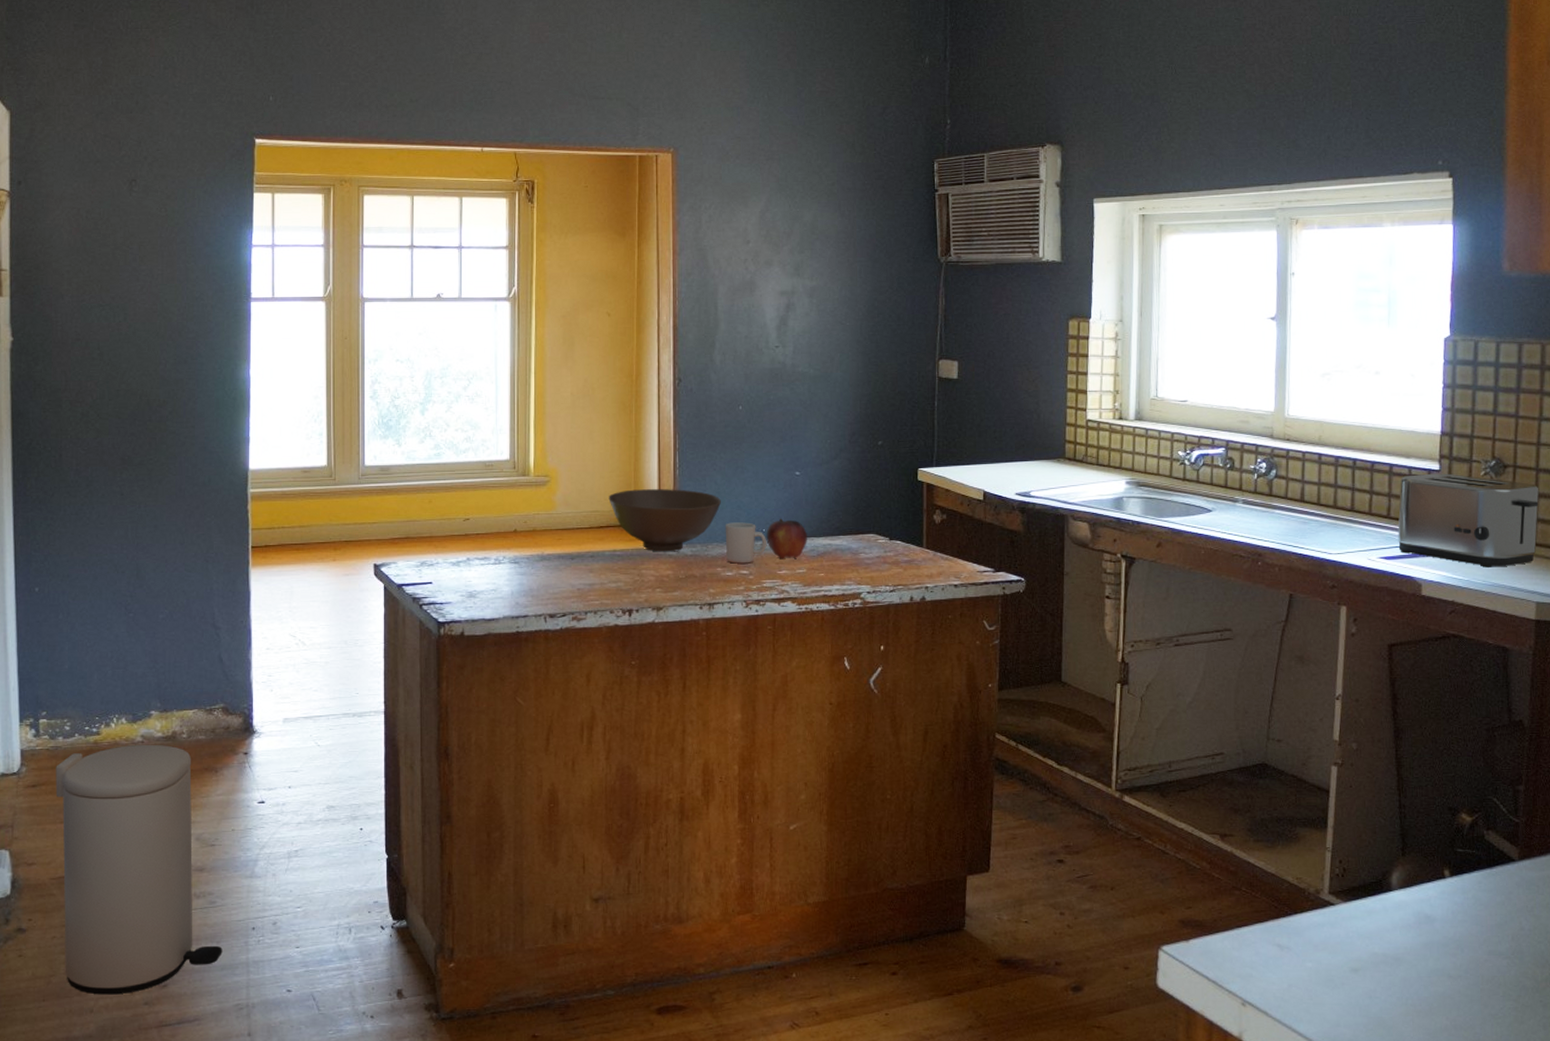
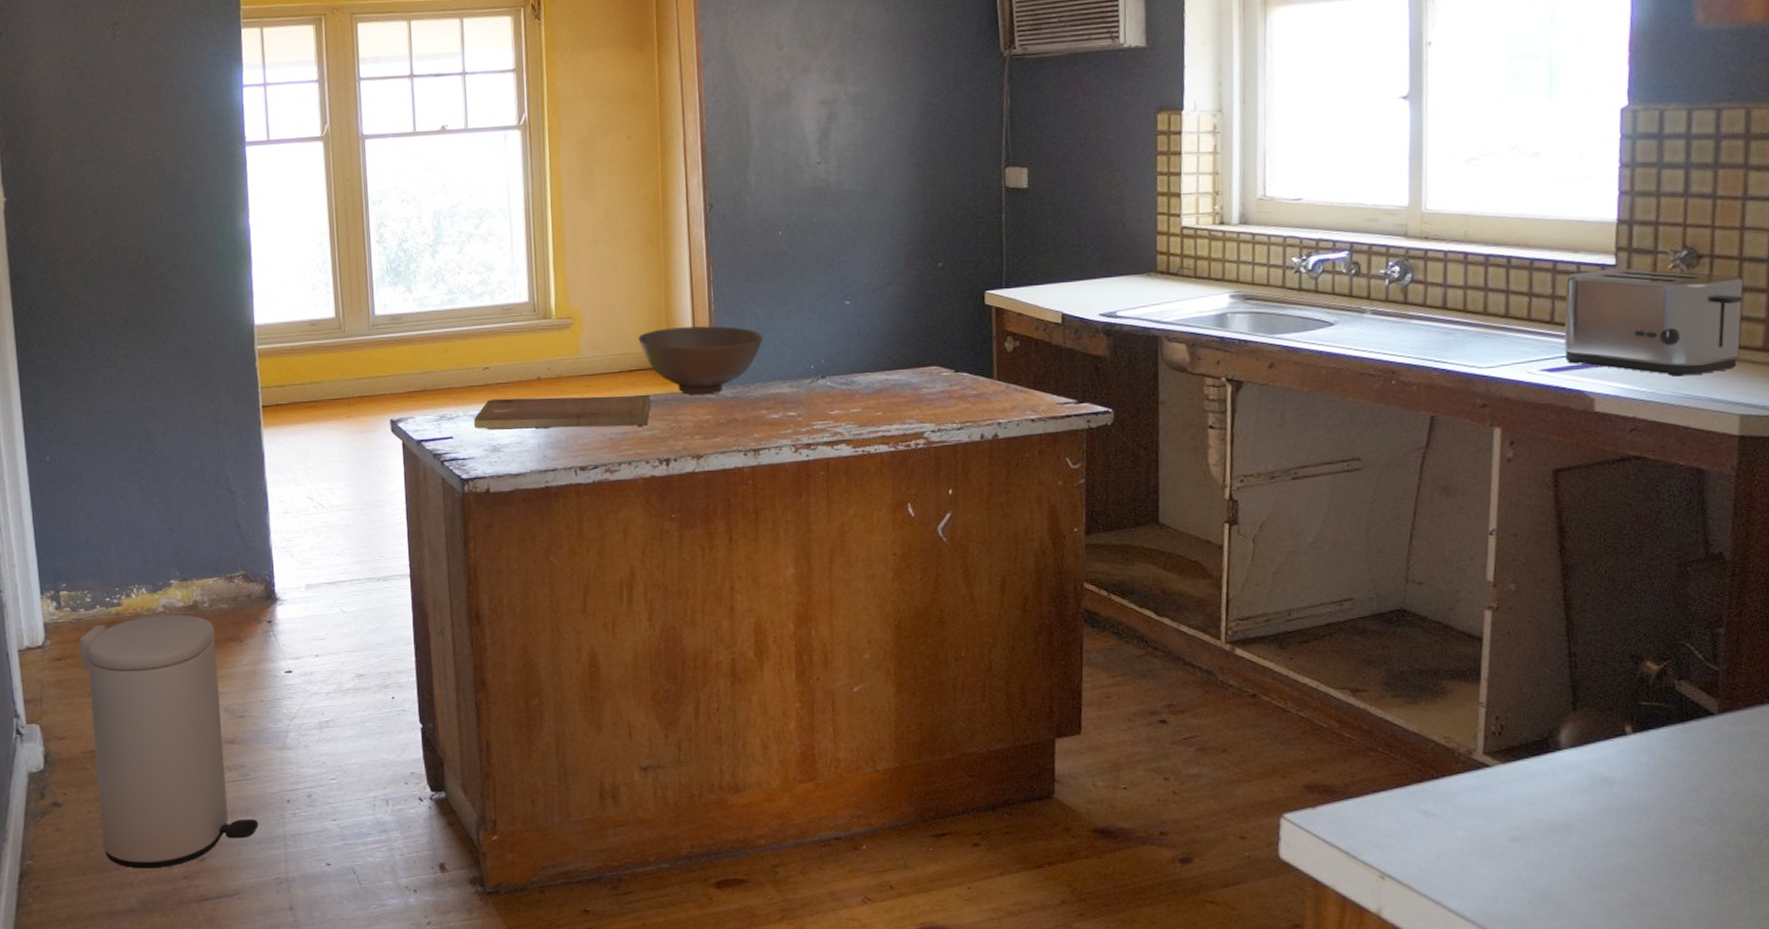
cutting board: none [453,548,617,579] -> present [474,395,651,429]
mug: present [725,522,767,564] -> none [768,359,816,405]
fruit: present [766,518,807,558] -> none [814,353,861,397]

